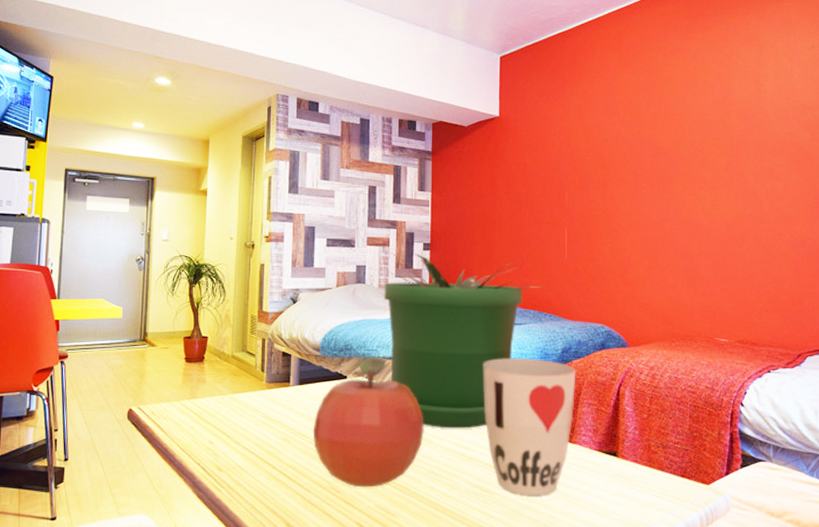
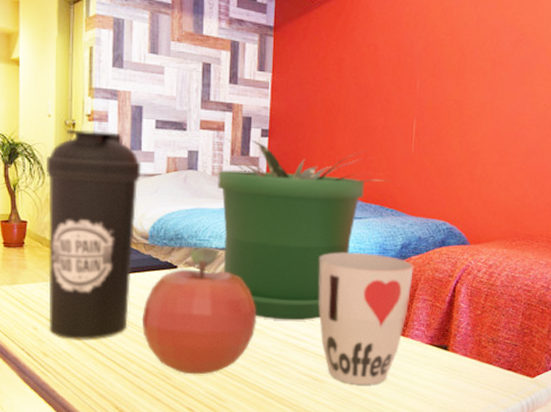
water bottle: none [224,250,314,452] -> present [45,129,142,339]

